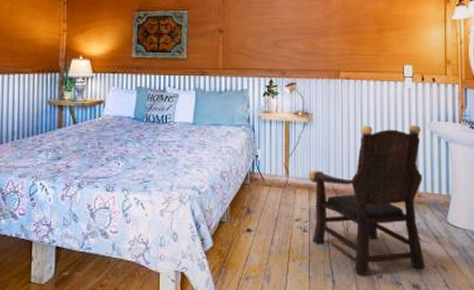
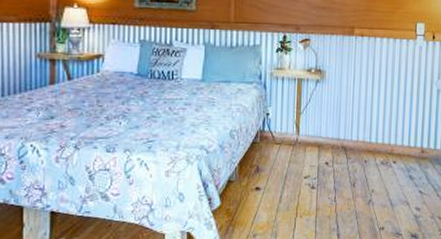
armchair: present [309,124,426,275] -> none [319,82,428,228]

